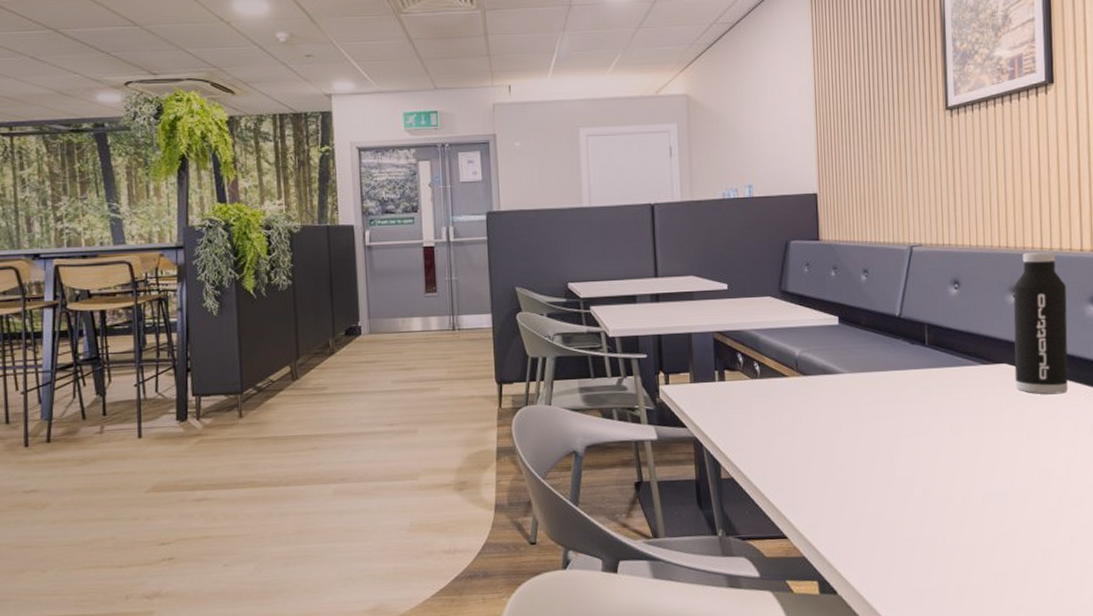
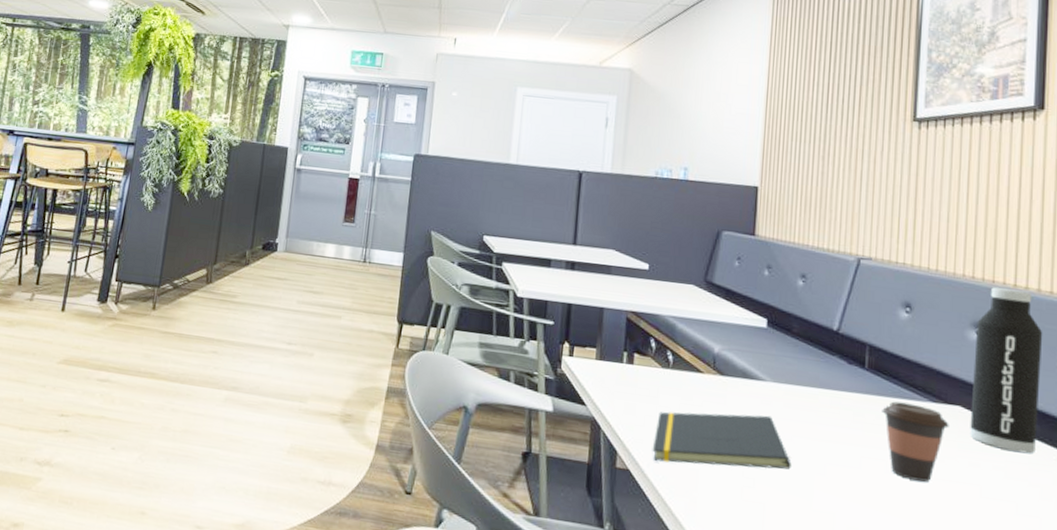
notepad: none [751,404,873,465] -> present [652,412,791,470]
coffee cup: none [943,369,999,436] -> present [882,401,949,482]

